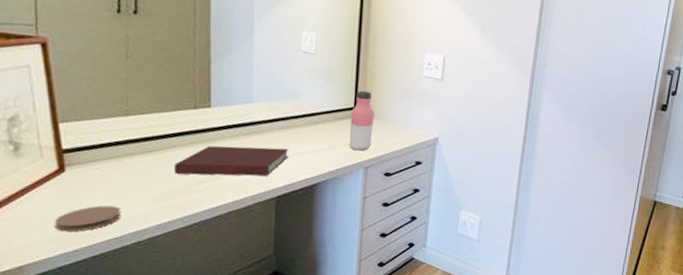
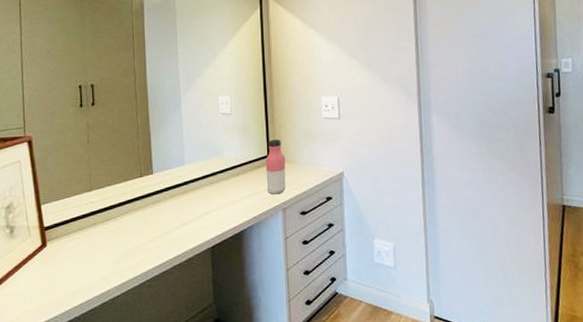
coaster: present [55,205,122,232] -> none [40,272,90,301]
notebook: present [174,146,288,176] -> none [128,202,218,236]

